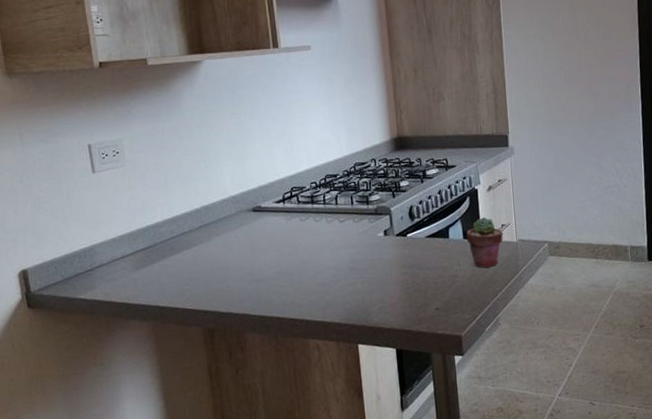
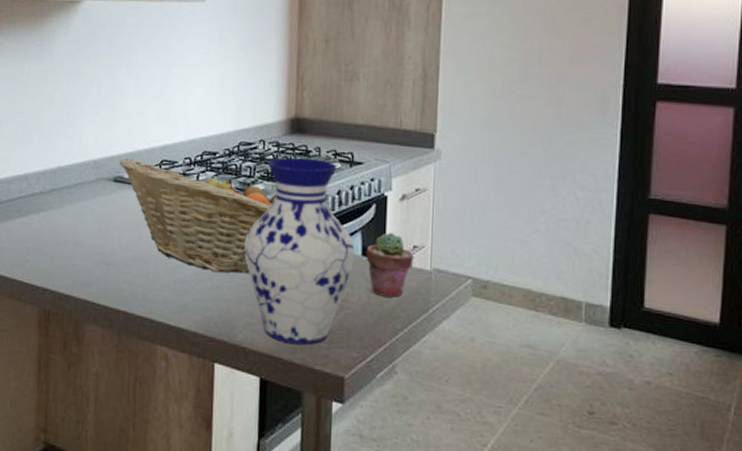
fruit basket: none [255,187,391,272] -> present [119,158,277,273]
vase: none [370,168,458,318] -> present [244,157,355,345]

